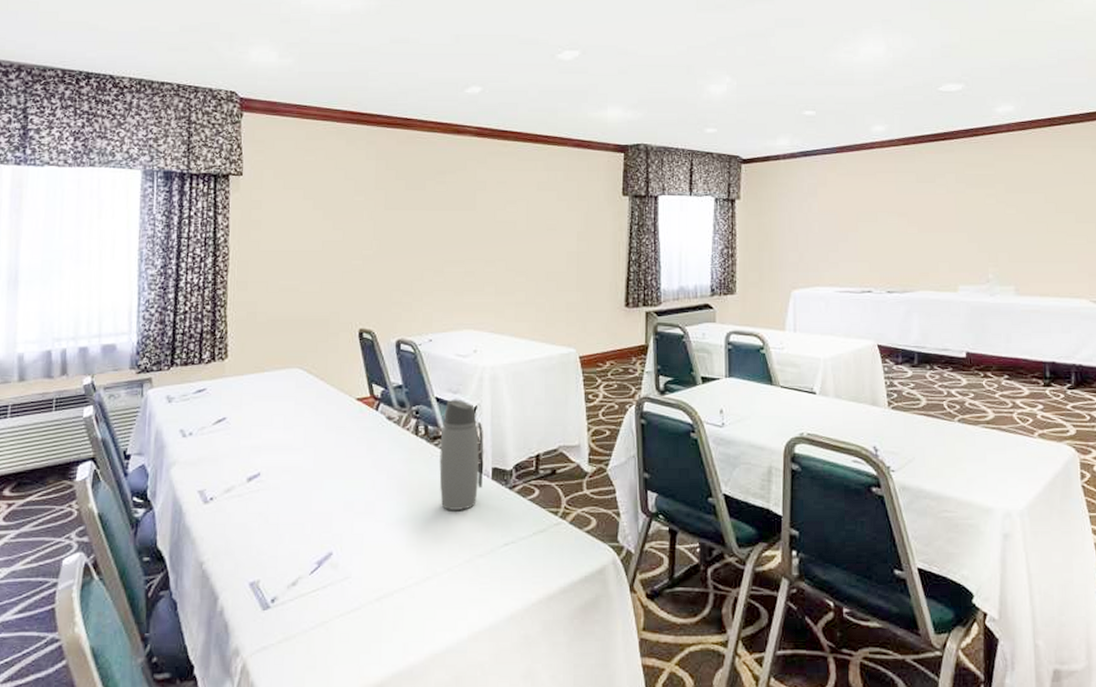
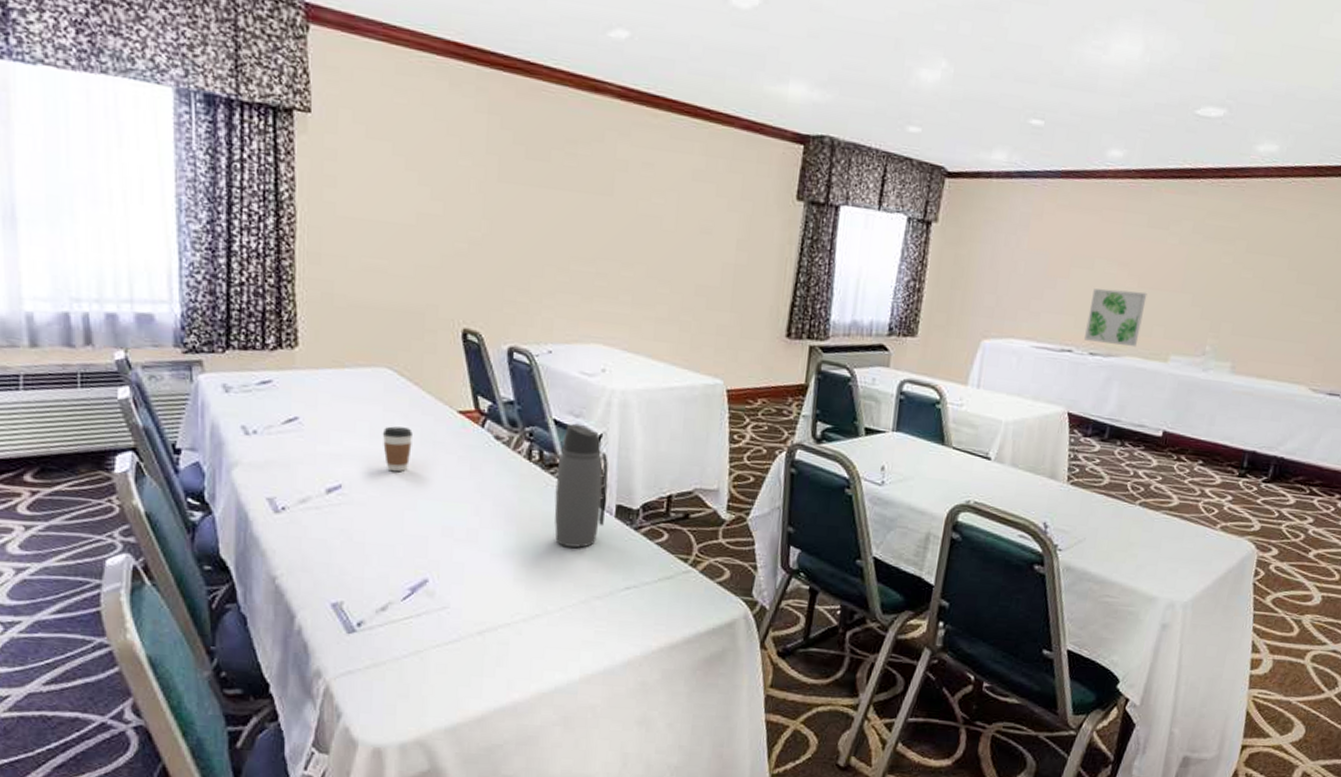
coffee cup: none [294,417,319,457] -> present [382,426,412,472]
wall art: none [880,235,928,283] -> present [1084,288,1147,348]

